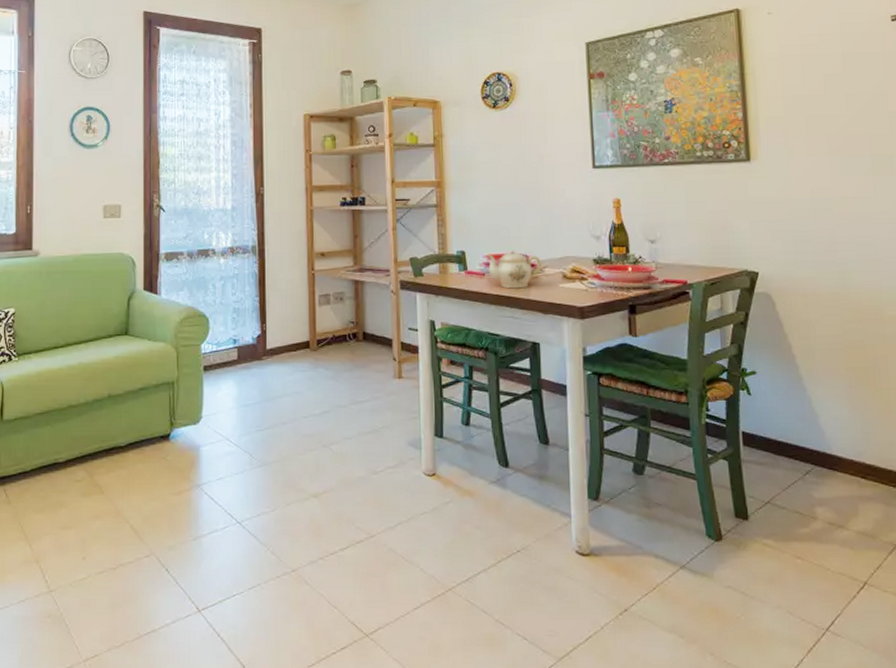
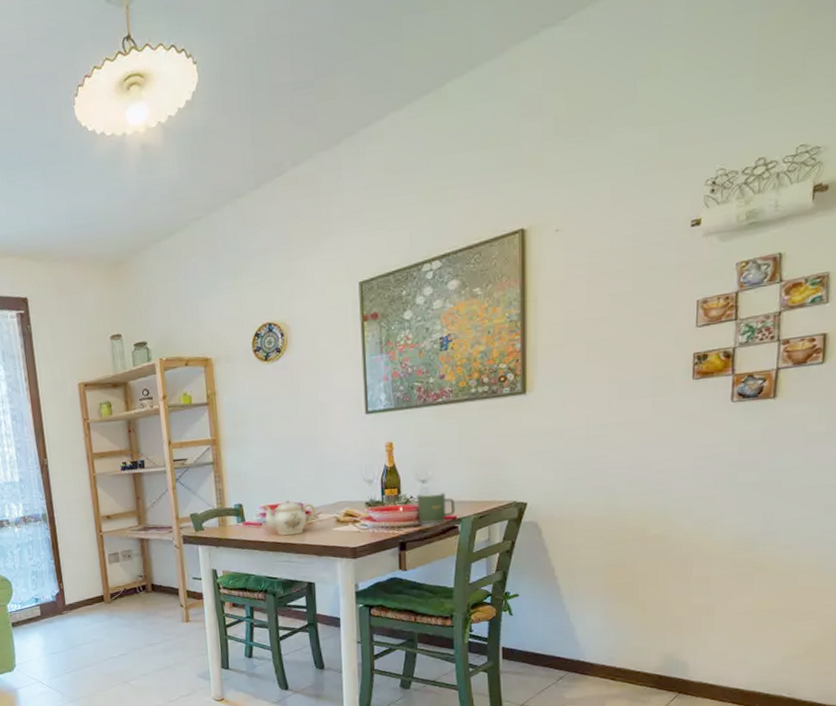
mug: none [645,254,686,287] -> present [416,492,455,524]

